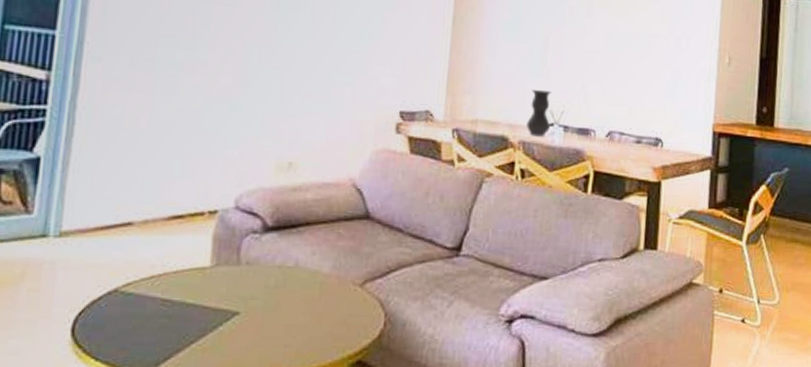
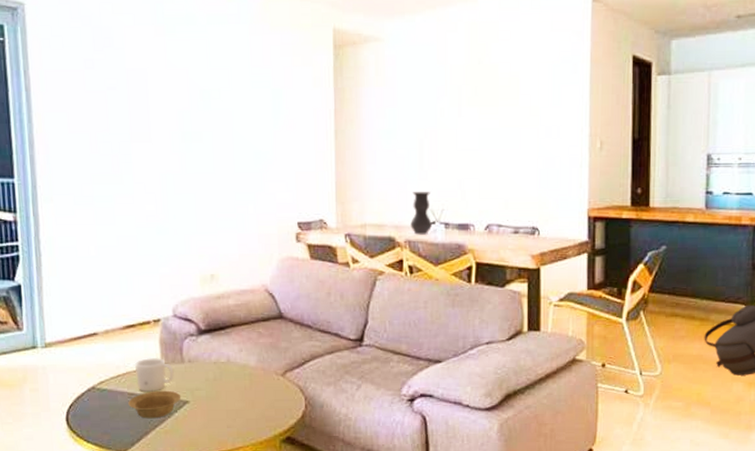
bowl: none [159,297,231,333] -> present [128,390,181,419]
mug: none [174,256,226,299] -> present [134,357,174,392]

